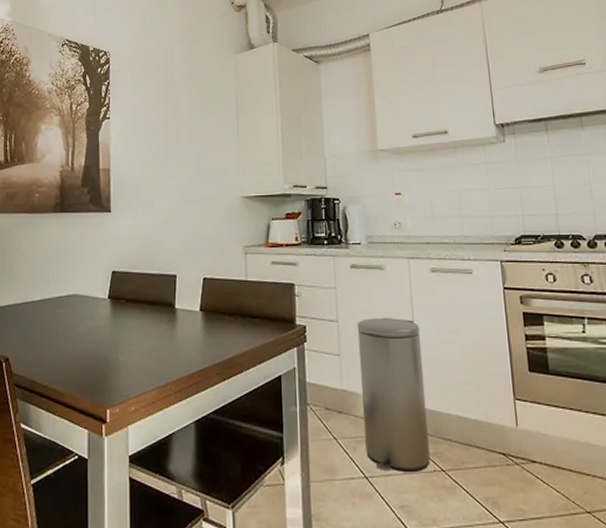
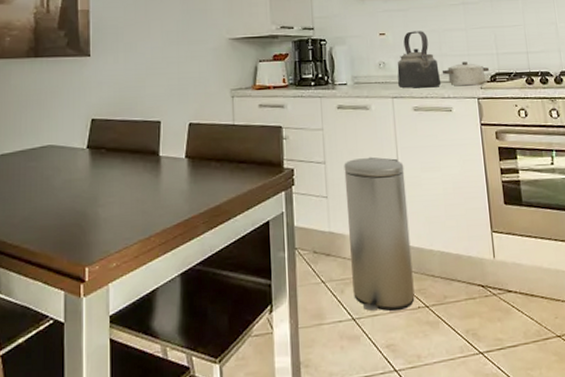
kettle: none [413,191,461,249] -> present [397,31,442,89]
cooking pot: none [461,223,514,248] -> present [442,62,490,86]

